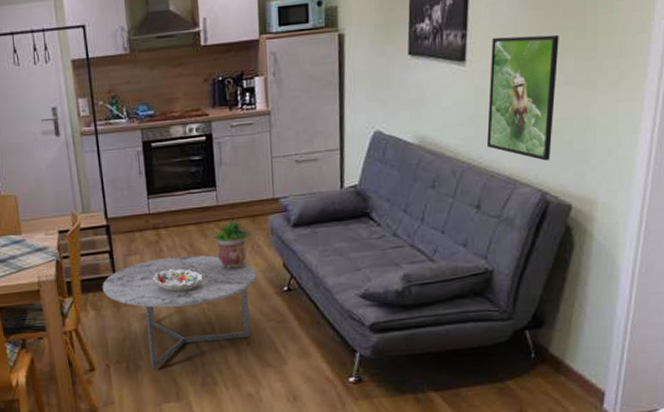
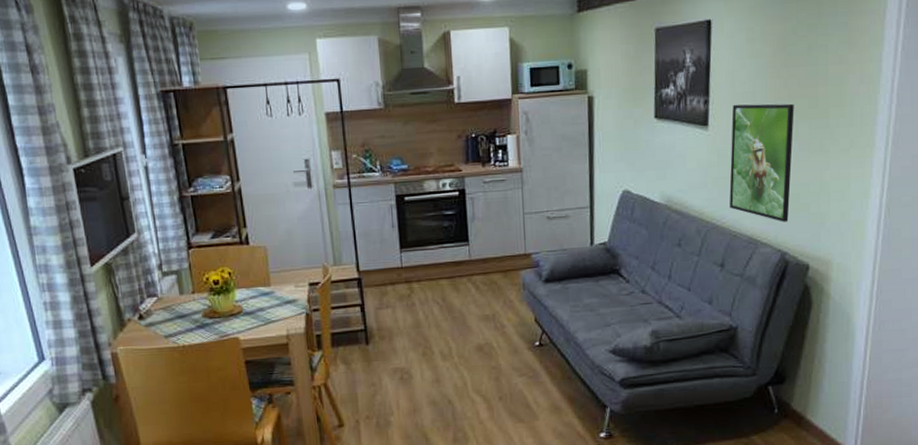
coffee table: present [102,255,257,369] -> none [353,309,509,425]
decorative bowl: present [153,268,203,292] -> none [404,323,455,346]
potted plant: present [212,217,253,268] -> none [464,272,505,323]

